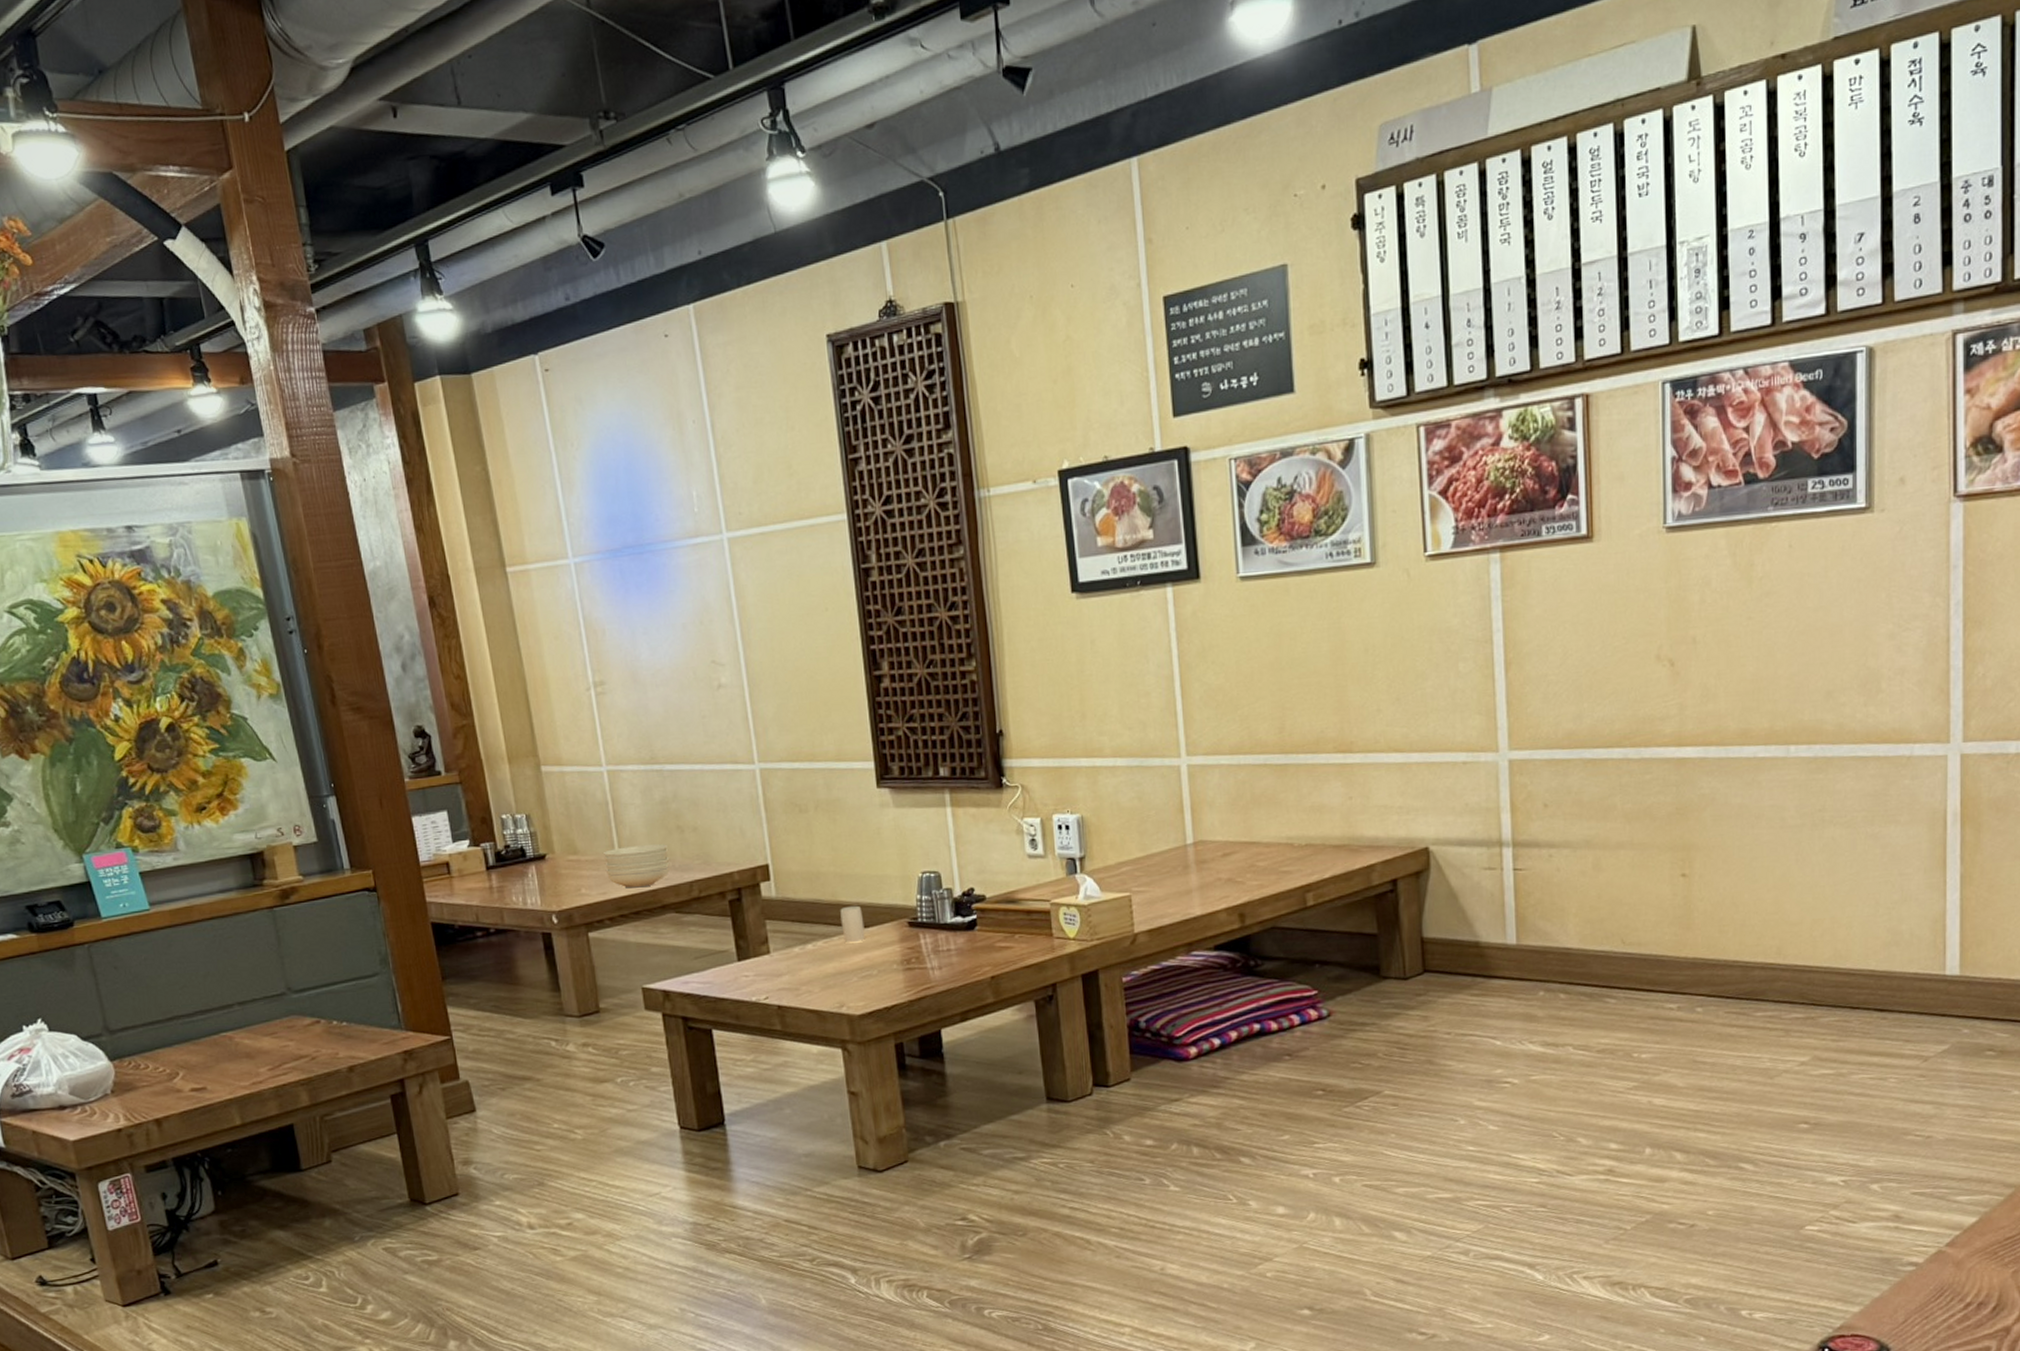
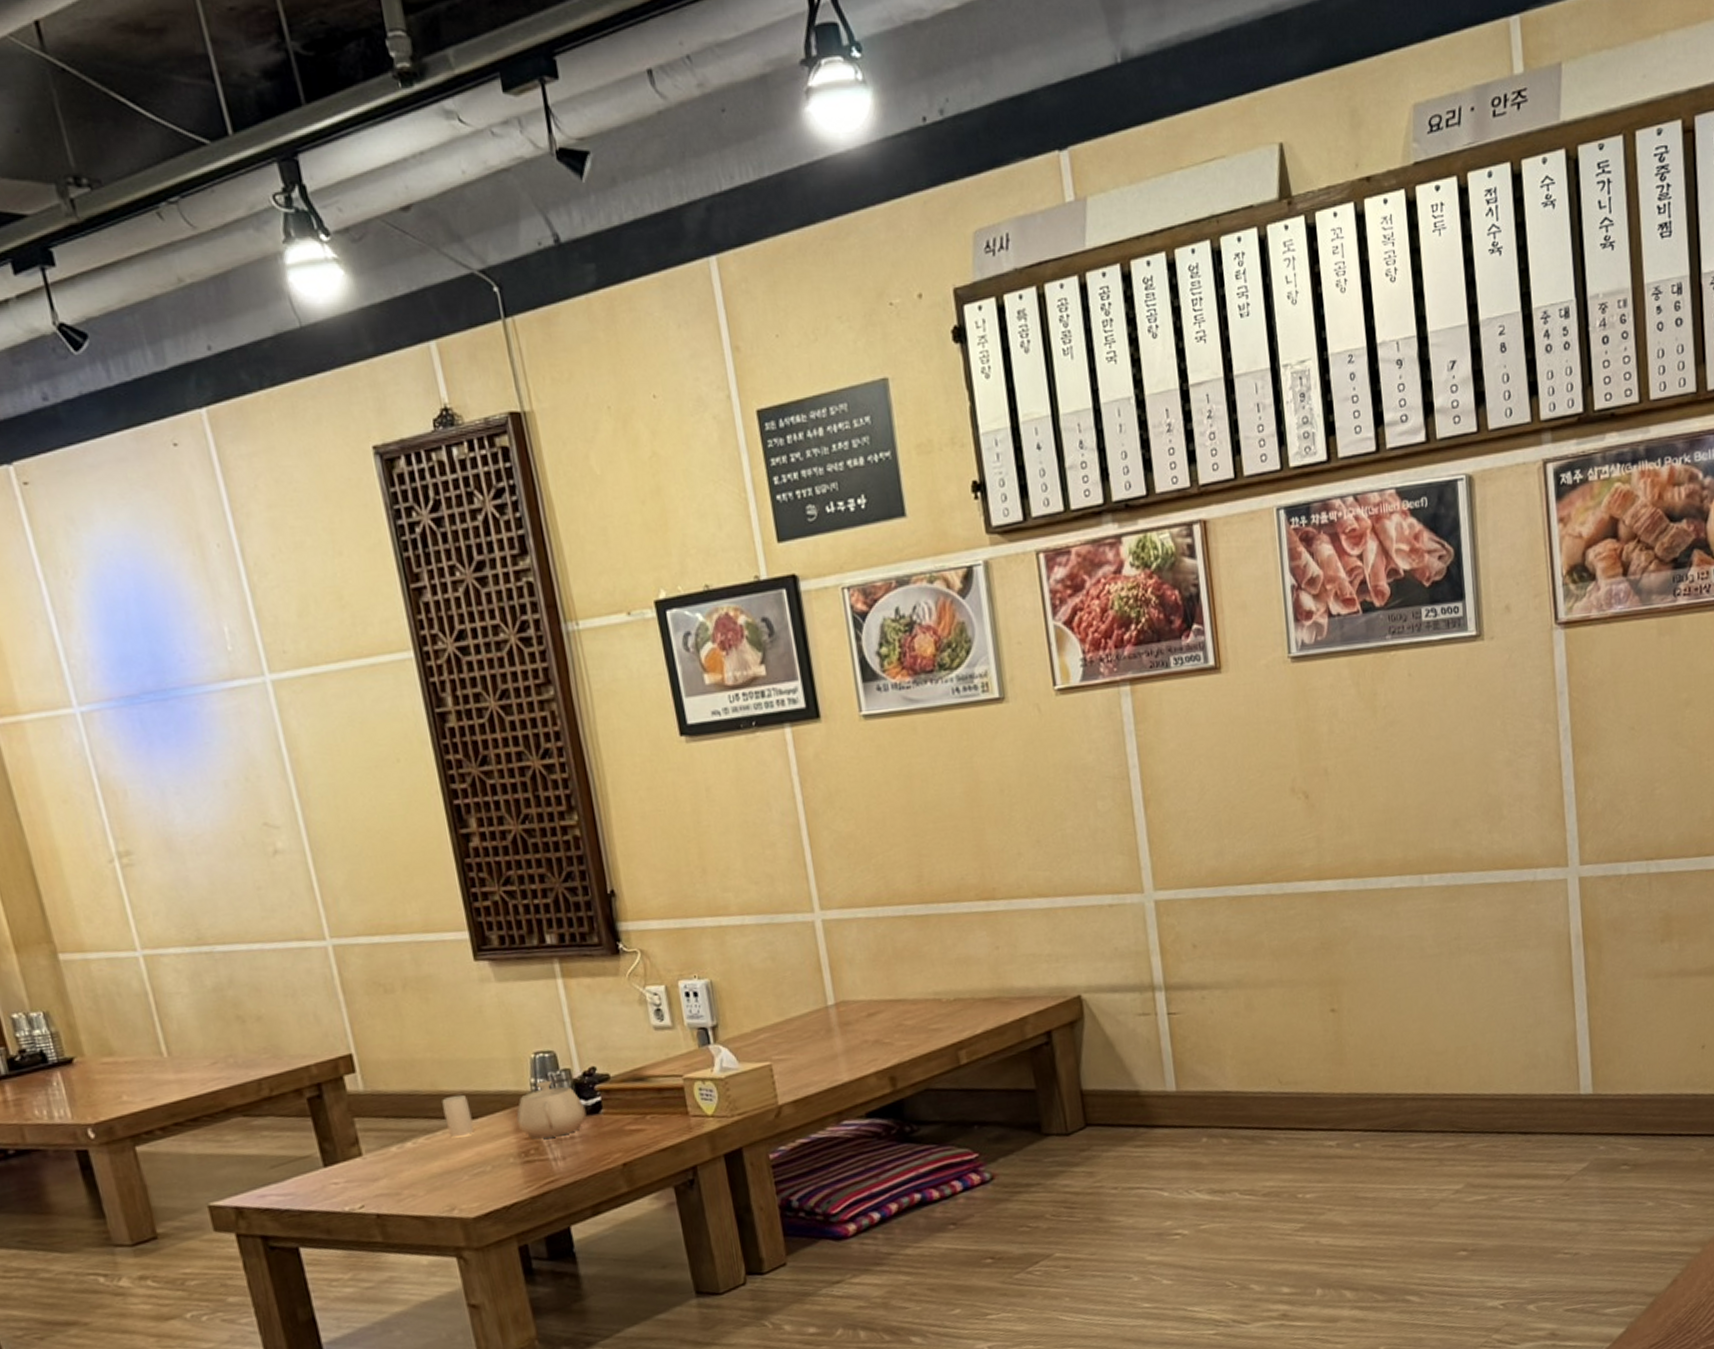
bowl: present [604,844,670,888] -> none [147,1038,232,1092]
teapot: none [902,897,963,950] -> present [516,1080,587,1139]

